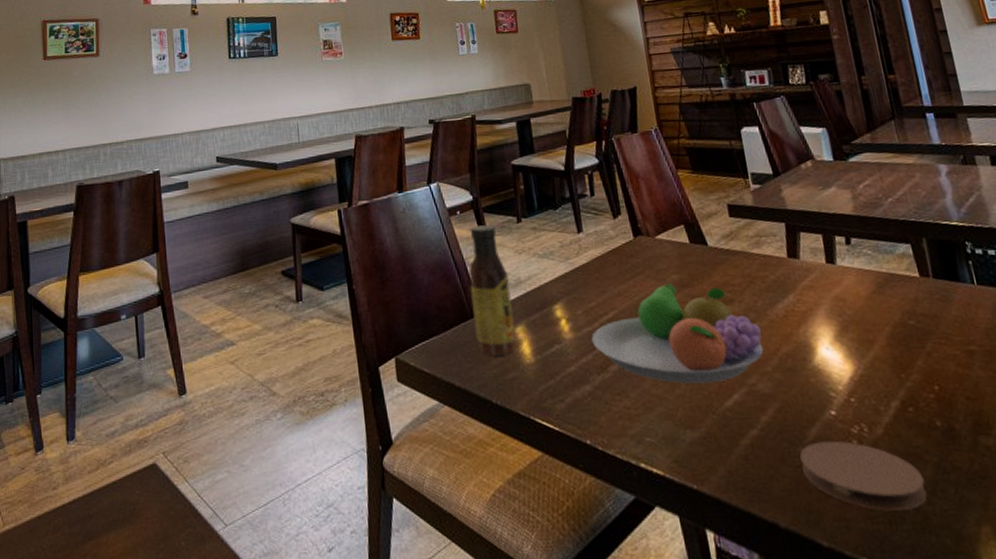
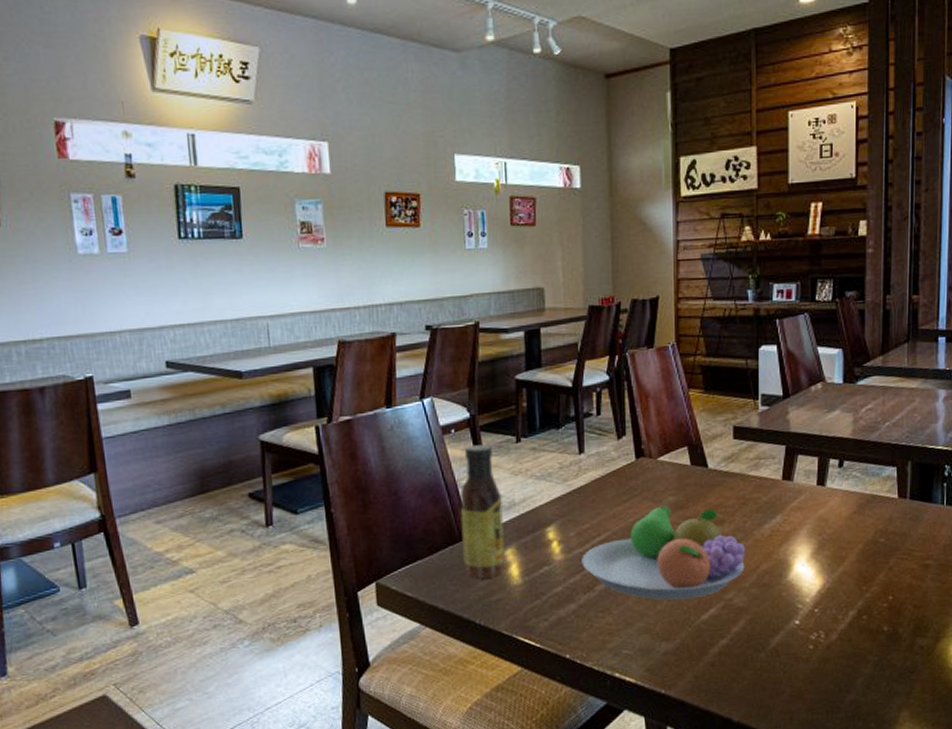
coaster: present [800,440,927,511] -> none [761,646,863,703]

